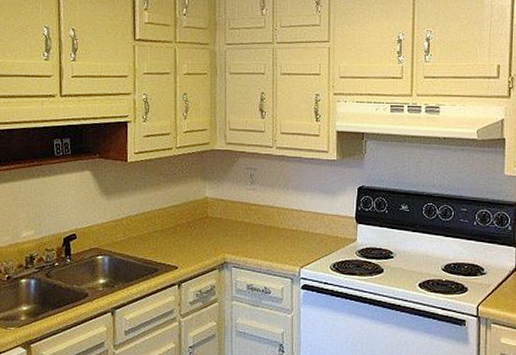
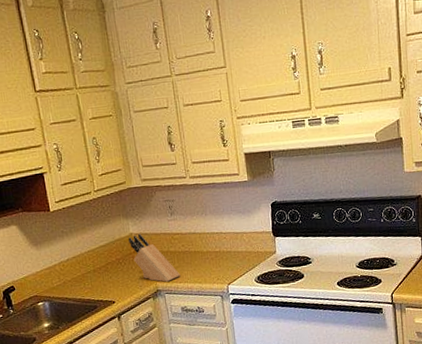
knife block: none [203,198,251,254] -> present [128,233,180,282]

